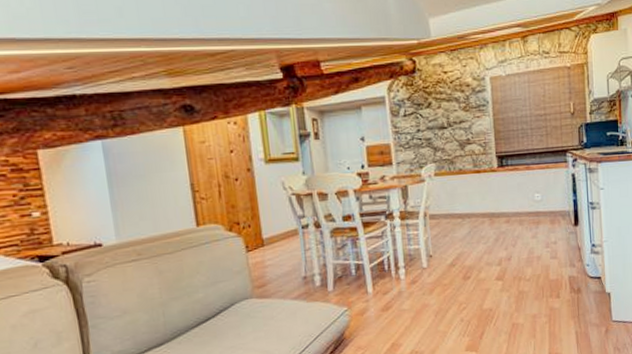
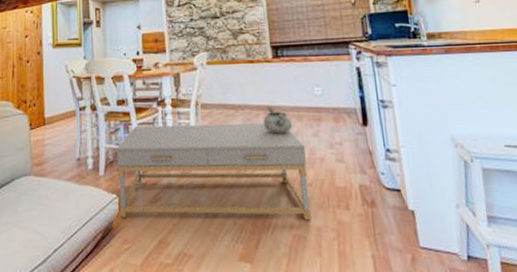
coffee table: none [345,229,528,328] -> present [116,123,311,221]
decorative bowl: none [488,213,514,238] -> present [263,107,292,134]

